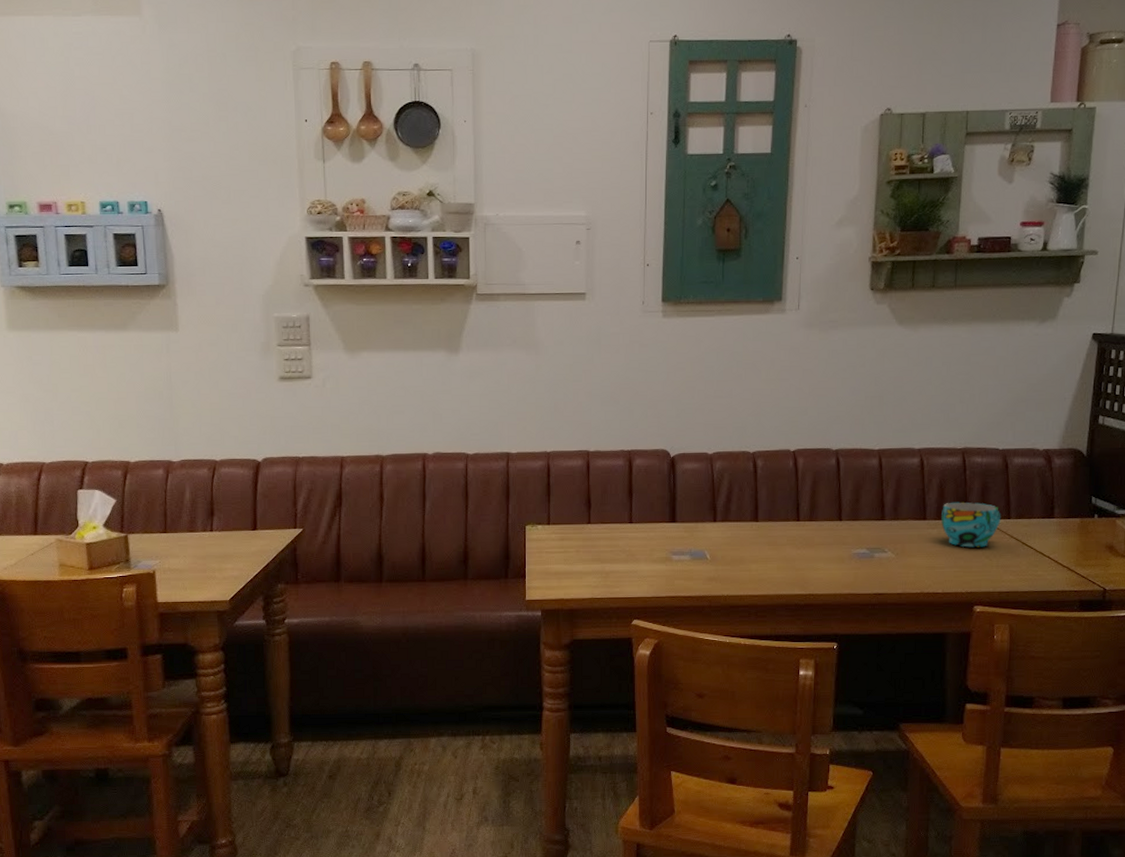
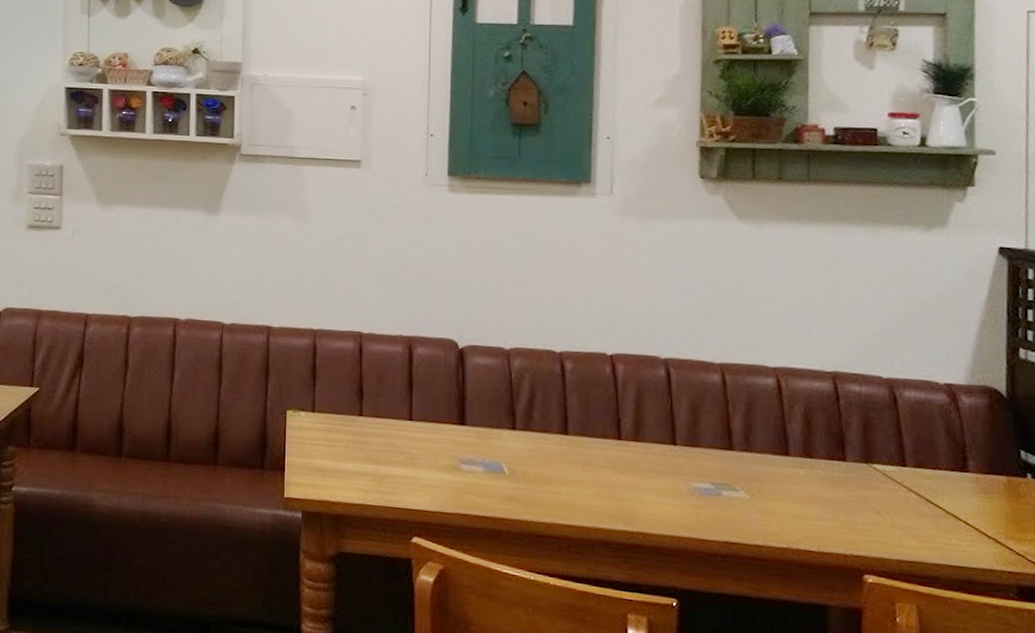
cup: present [941,502,1001,548] -> none [810,437,893,499]

